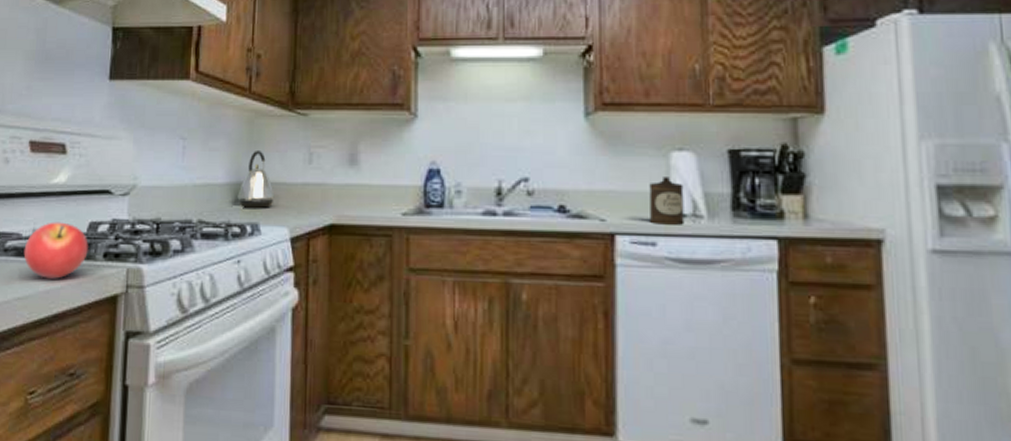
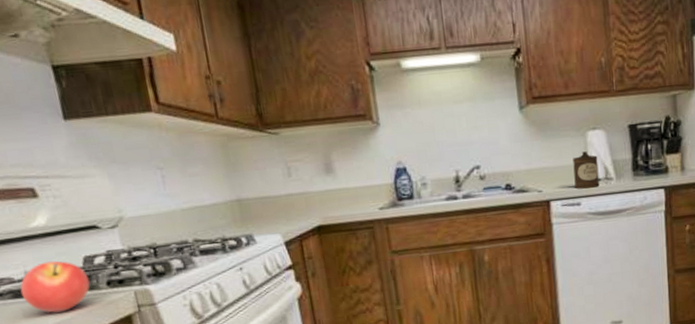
kettle: present [237,151,275,209] -> none [226,171,263,223]

